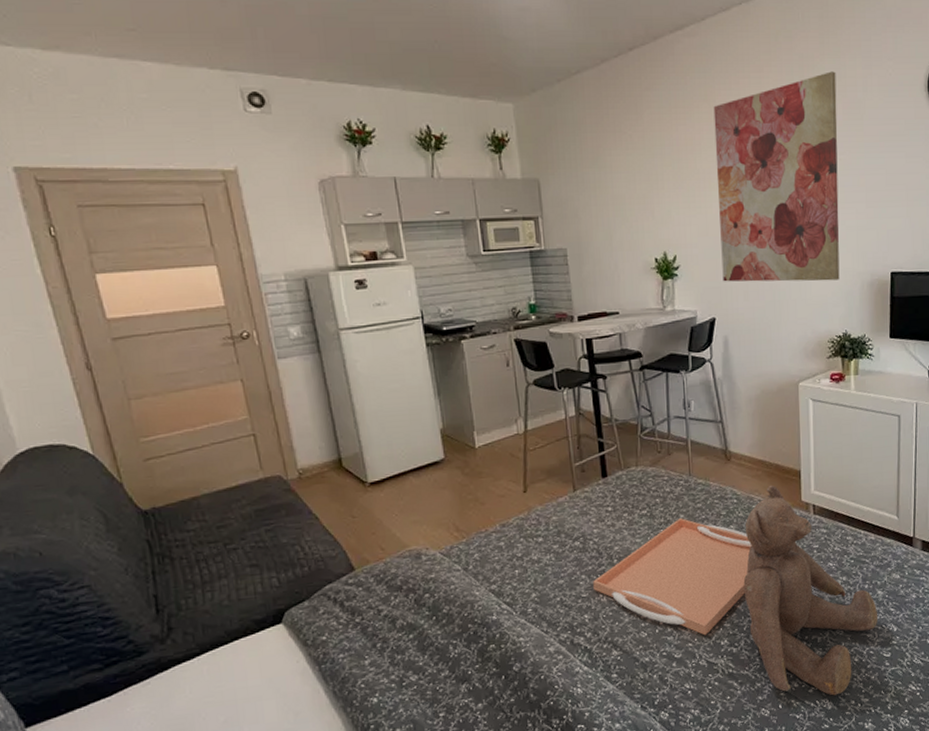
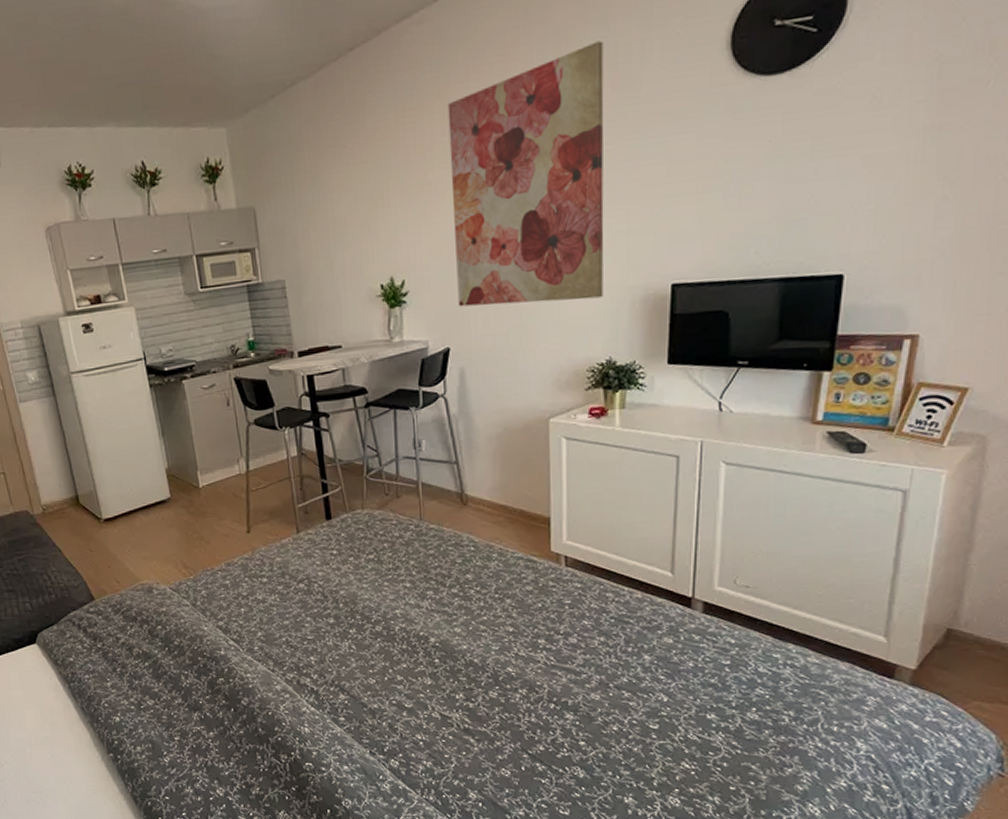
serving tray: present [593,518,752,636] -> none [319,565,492,687]
teddy bear: present [743,485,877,696] -> none [481,532,643,764]

